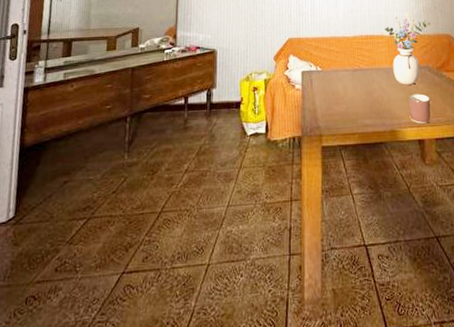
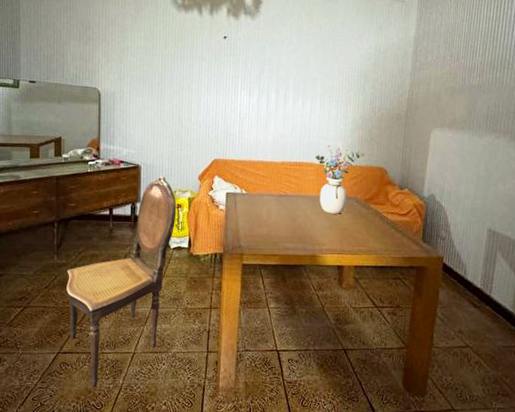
dining chair: none [136,59,253,316] -> present [66,176,177,388]
mug: present [409,94,432,124] -> none [331,223,354,251]

